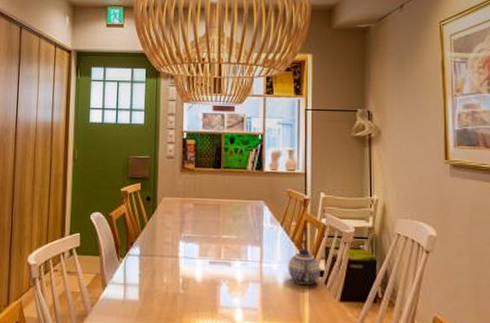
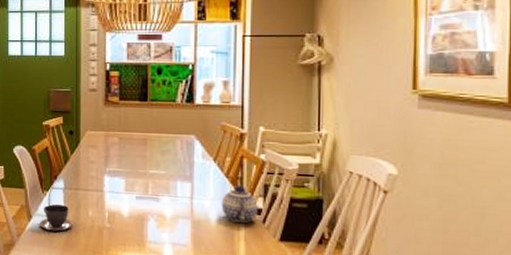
teacup: none [113,271,147,300] -> present [39,203,73,231]

